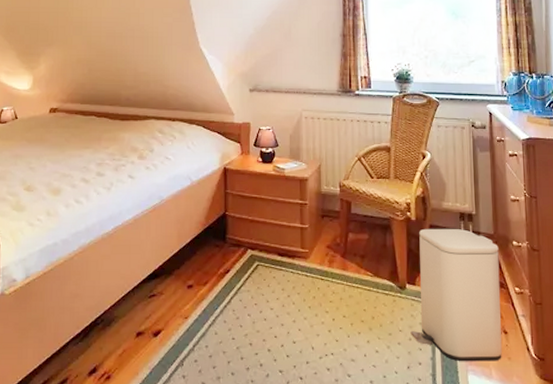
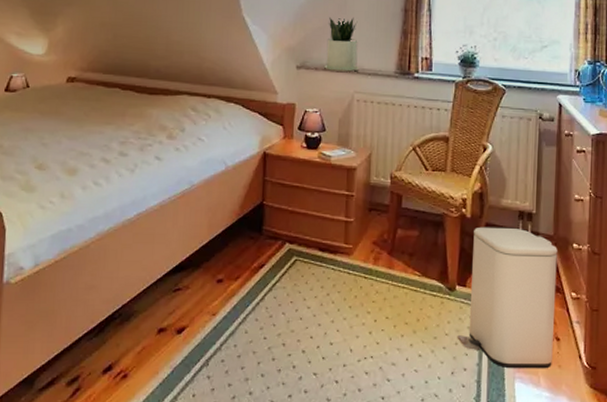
planter: none [273,44,306,93] -> present [323,18,360,73]

